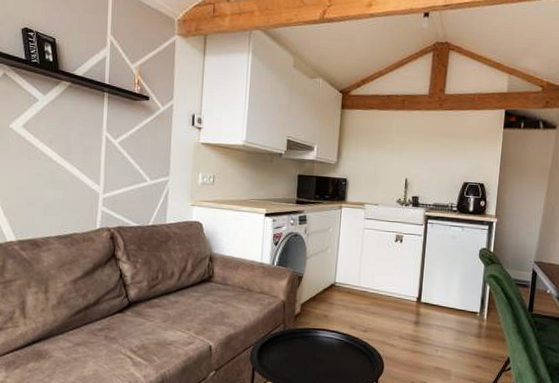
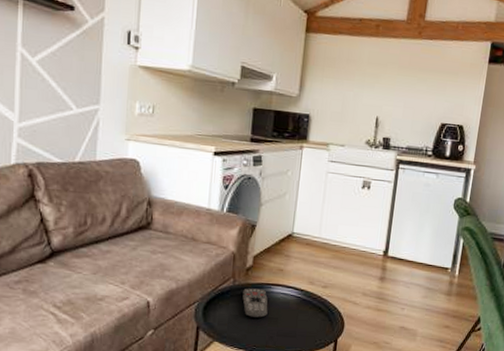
remote control: none [292,333,315,361] -> present [242,288,268,319]

